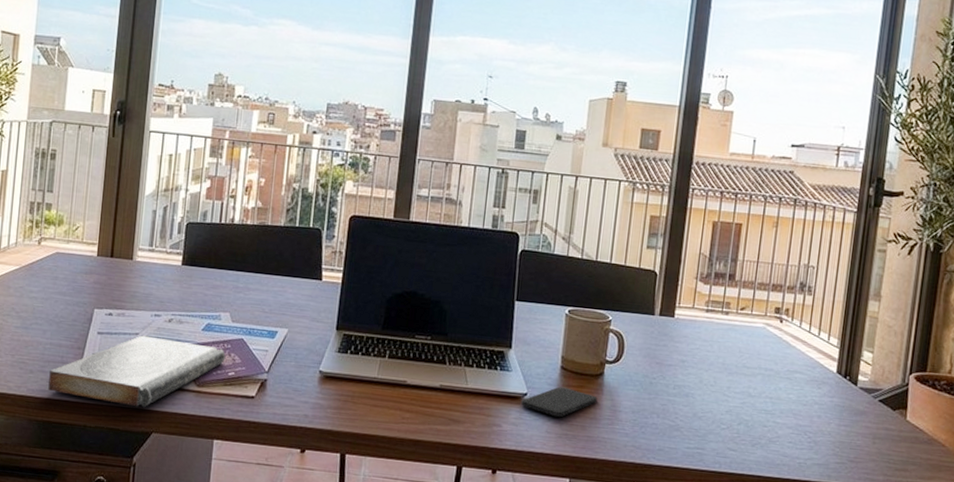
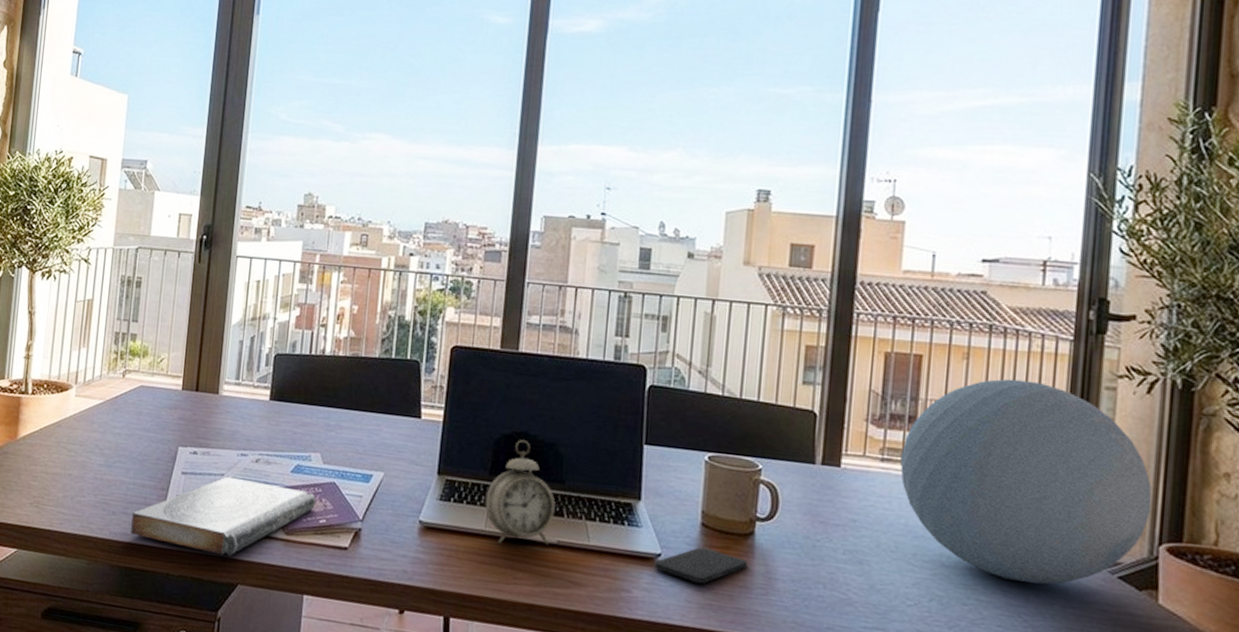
alarm clock: none [377,298,439,389] -> present [485,440,556,545]
decorative orb: none [721,243,907,408] -> present [900,378,1152,585]

